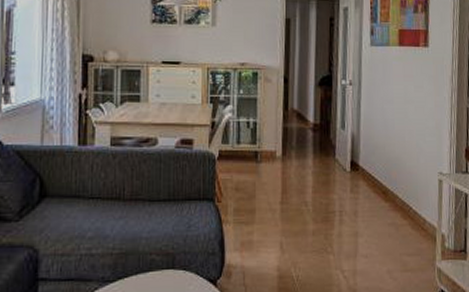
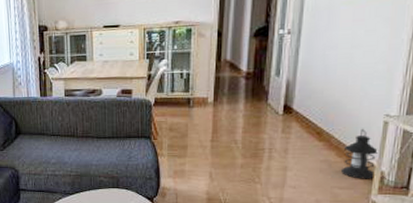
lantern: none [408,187,438,244] -> present [342,128,378,179]

